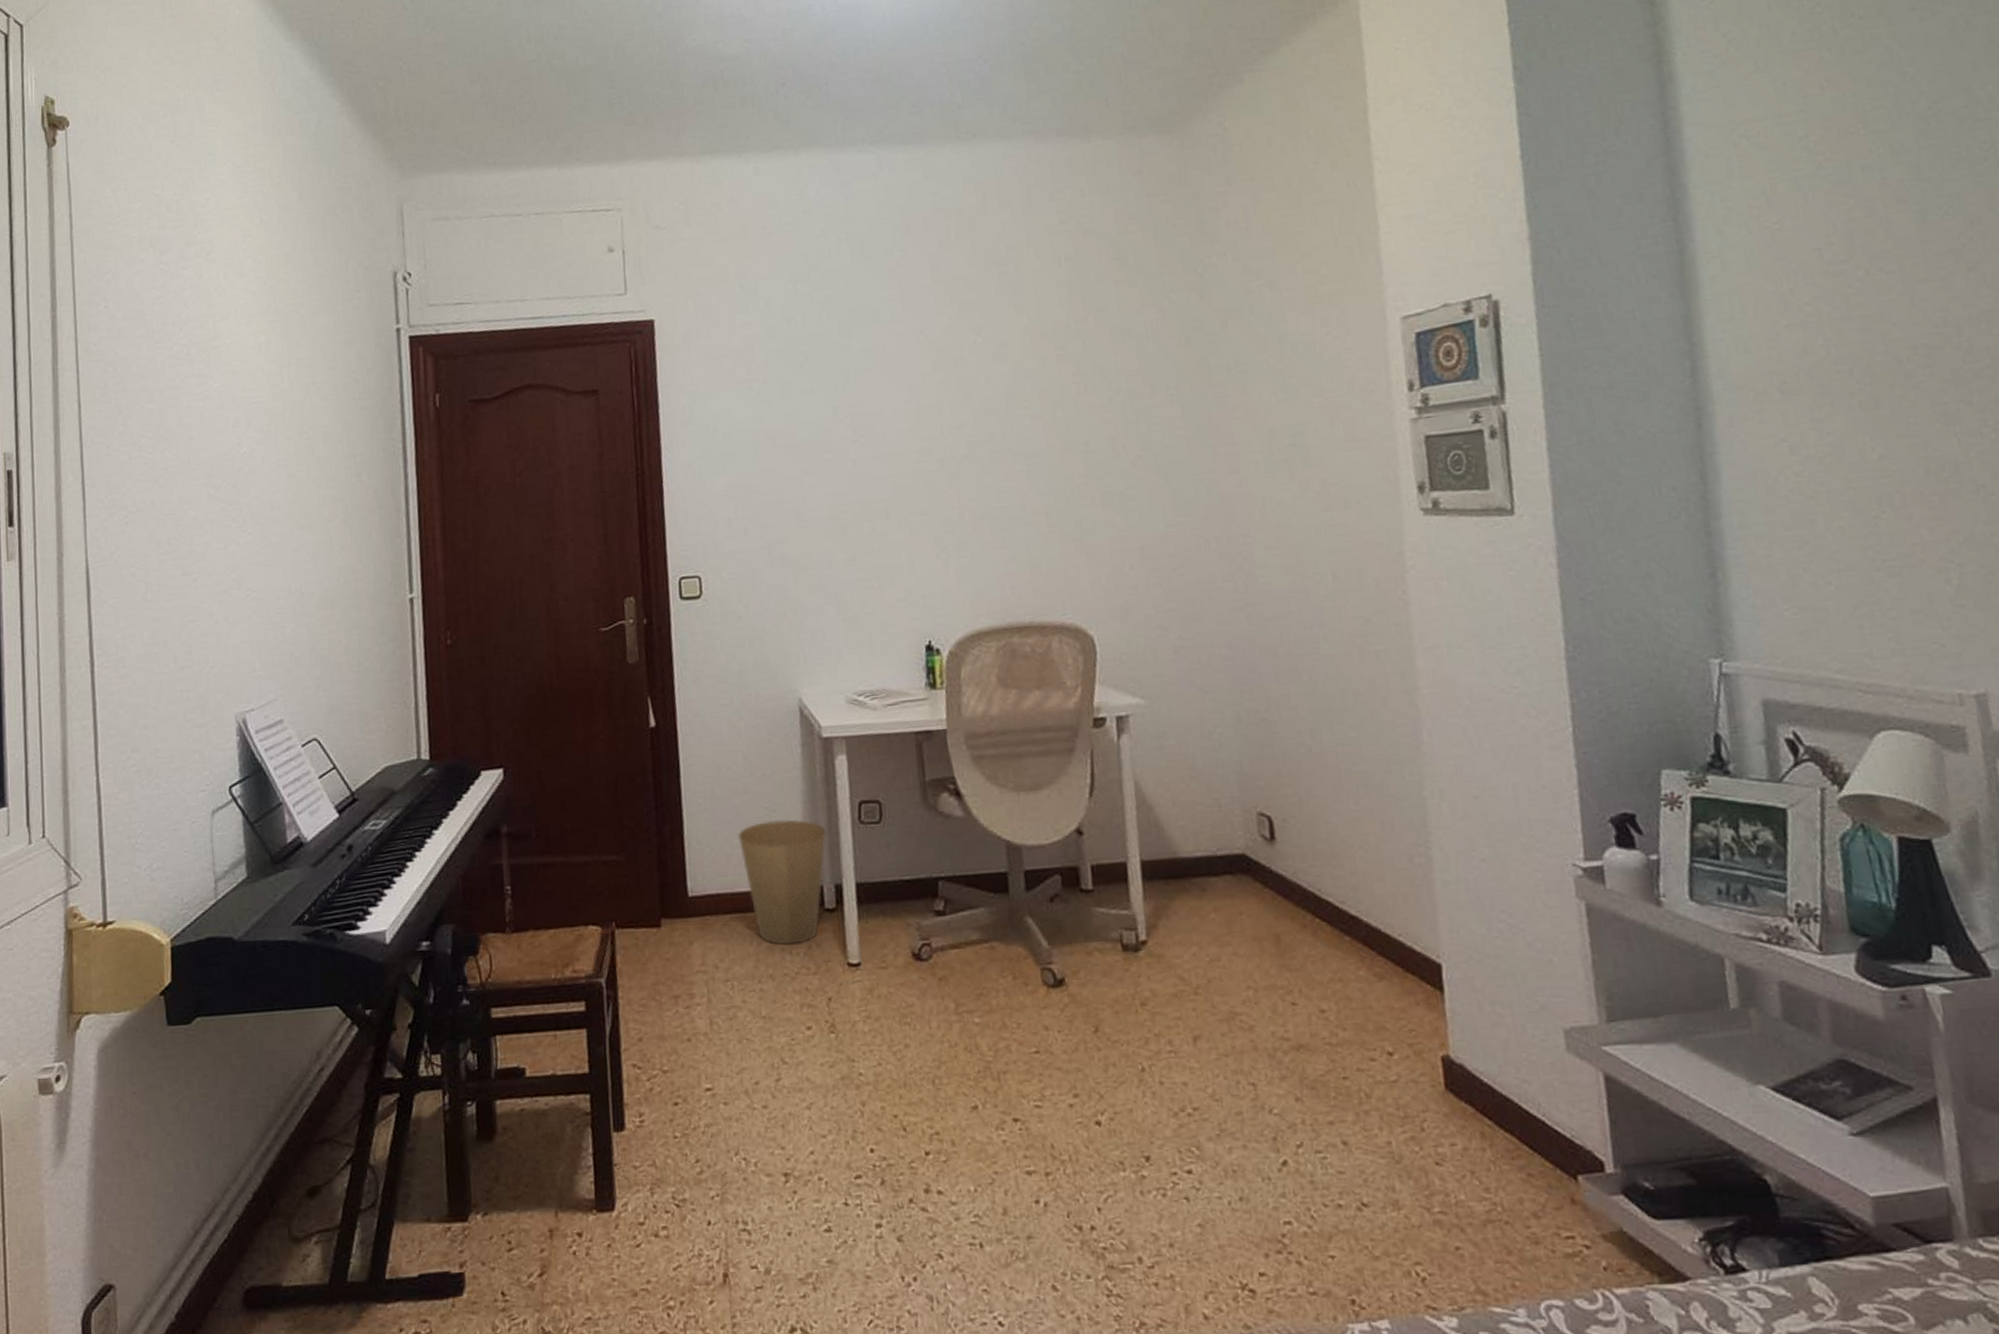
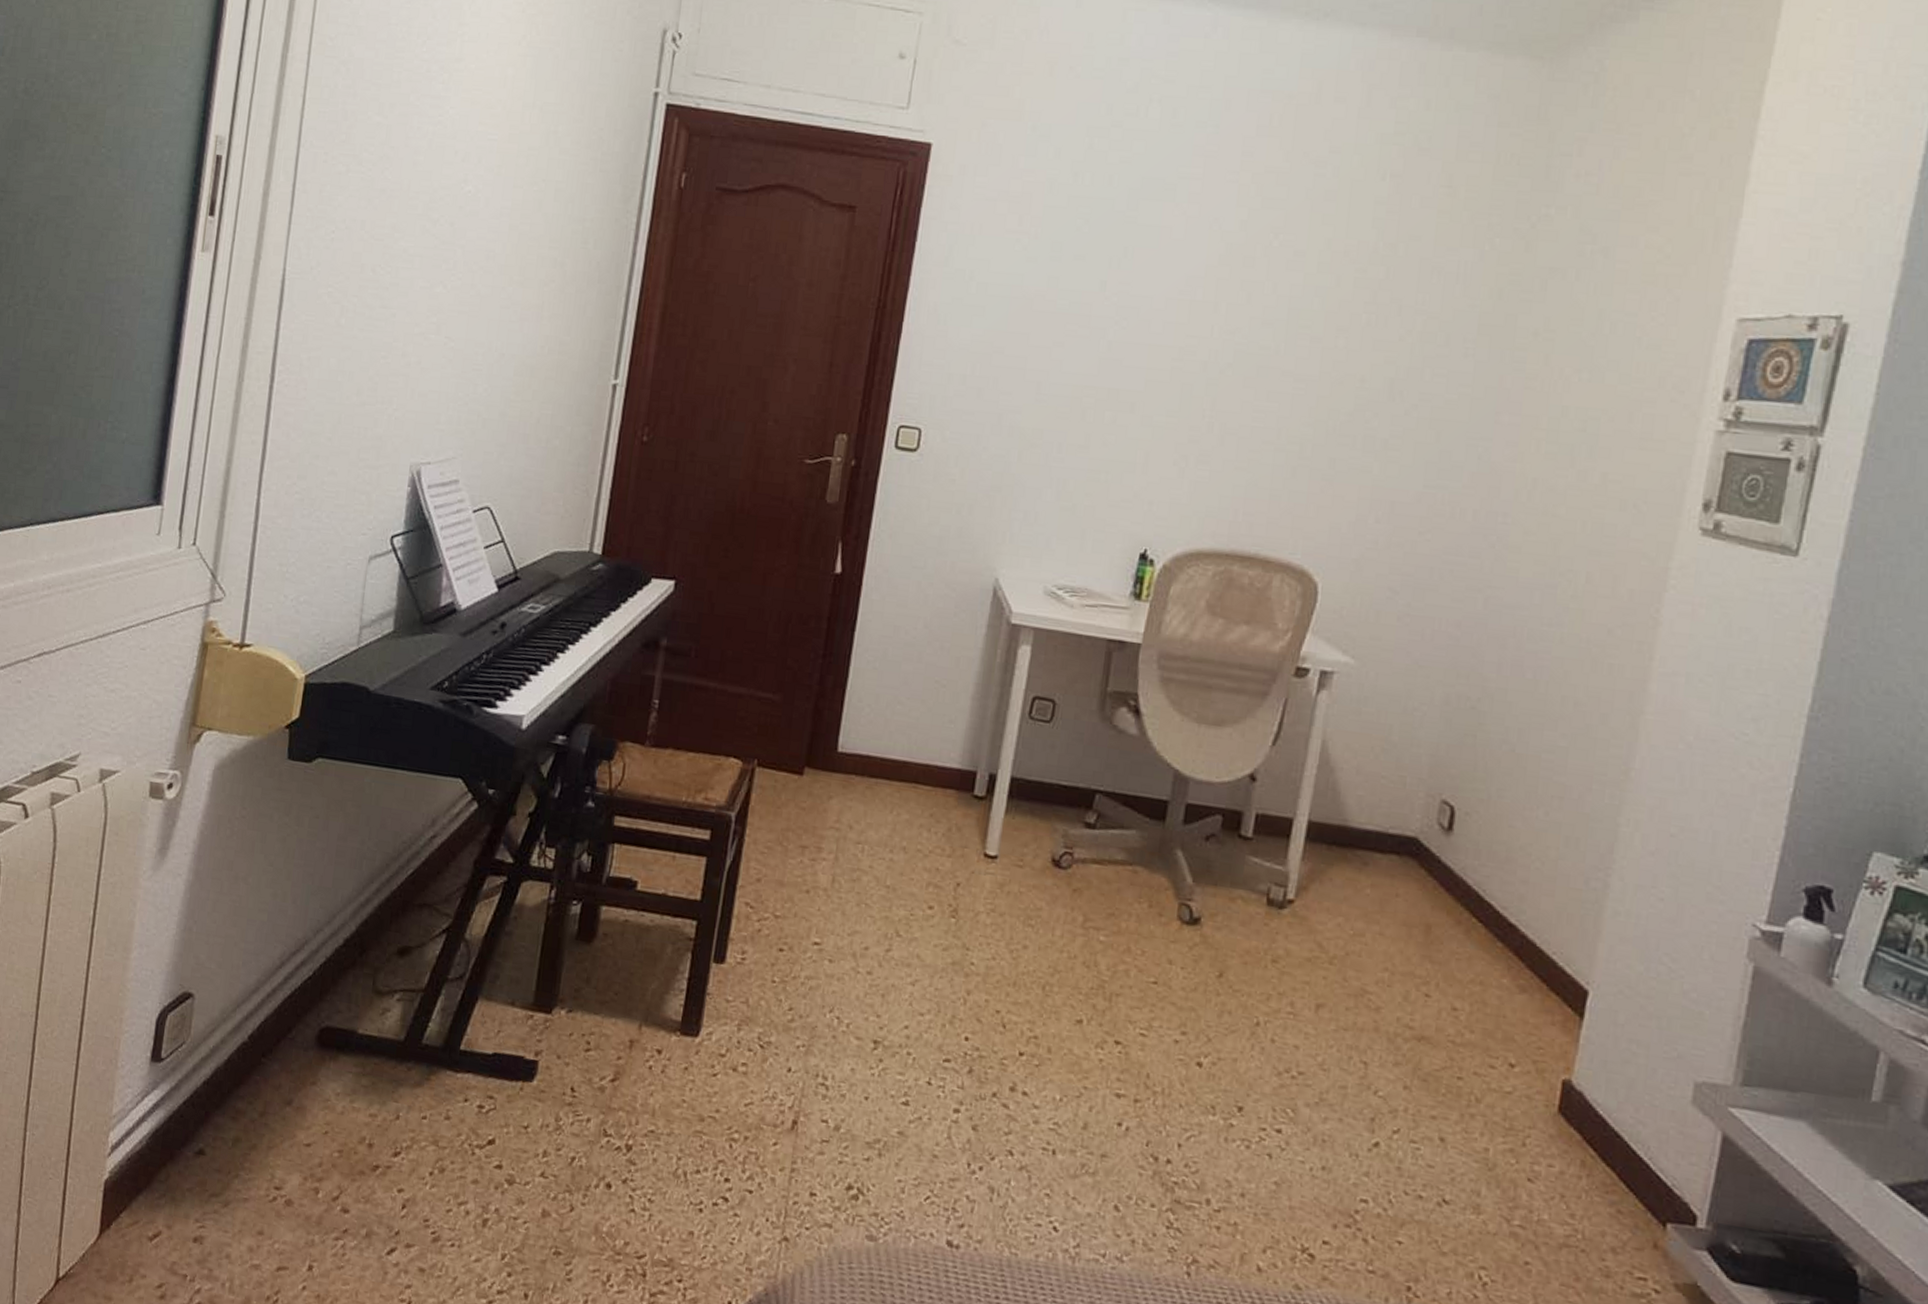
trash can: present [737,819,827,945] -> none [900,694,993,825]

